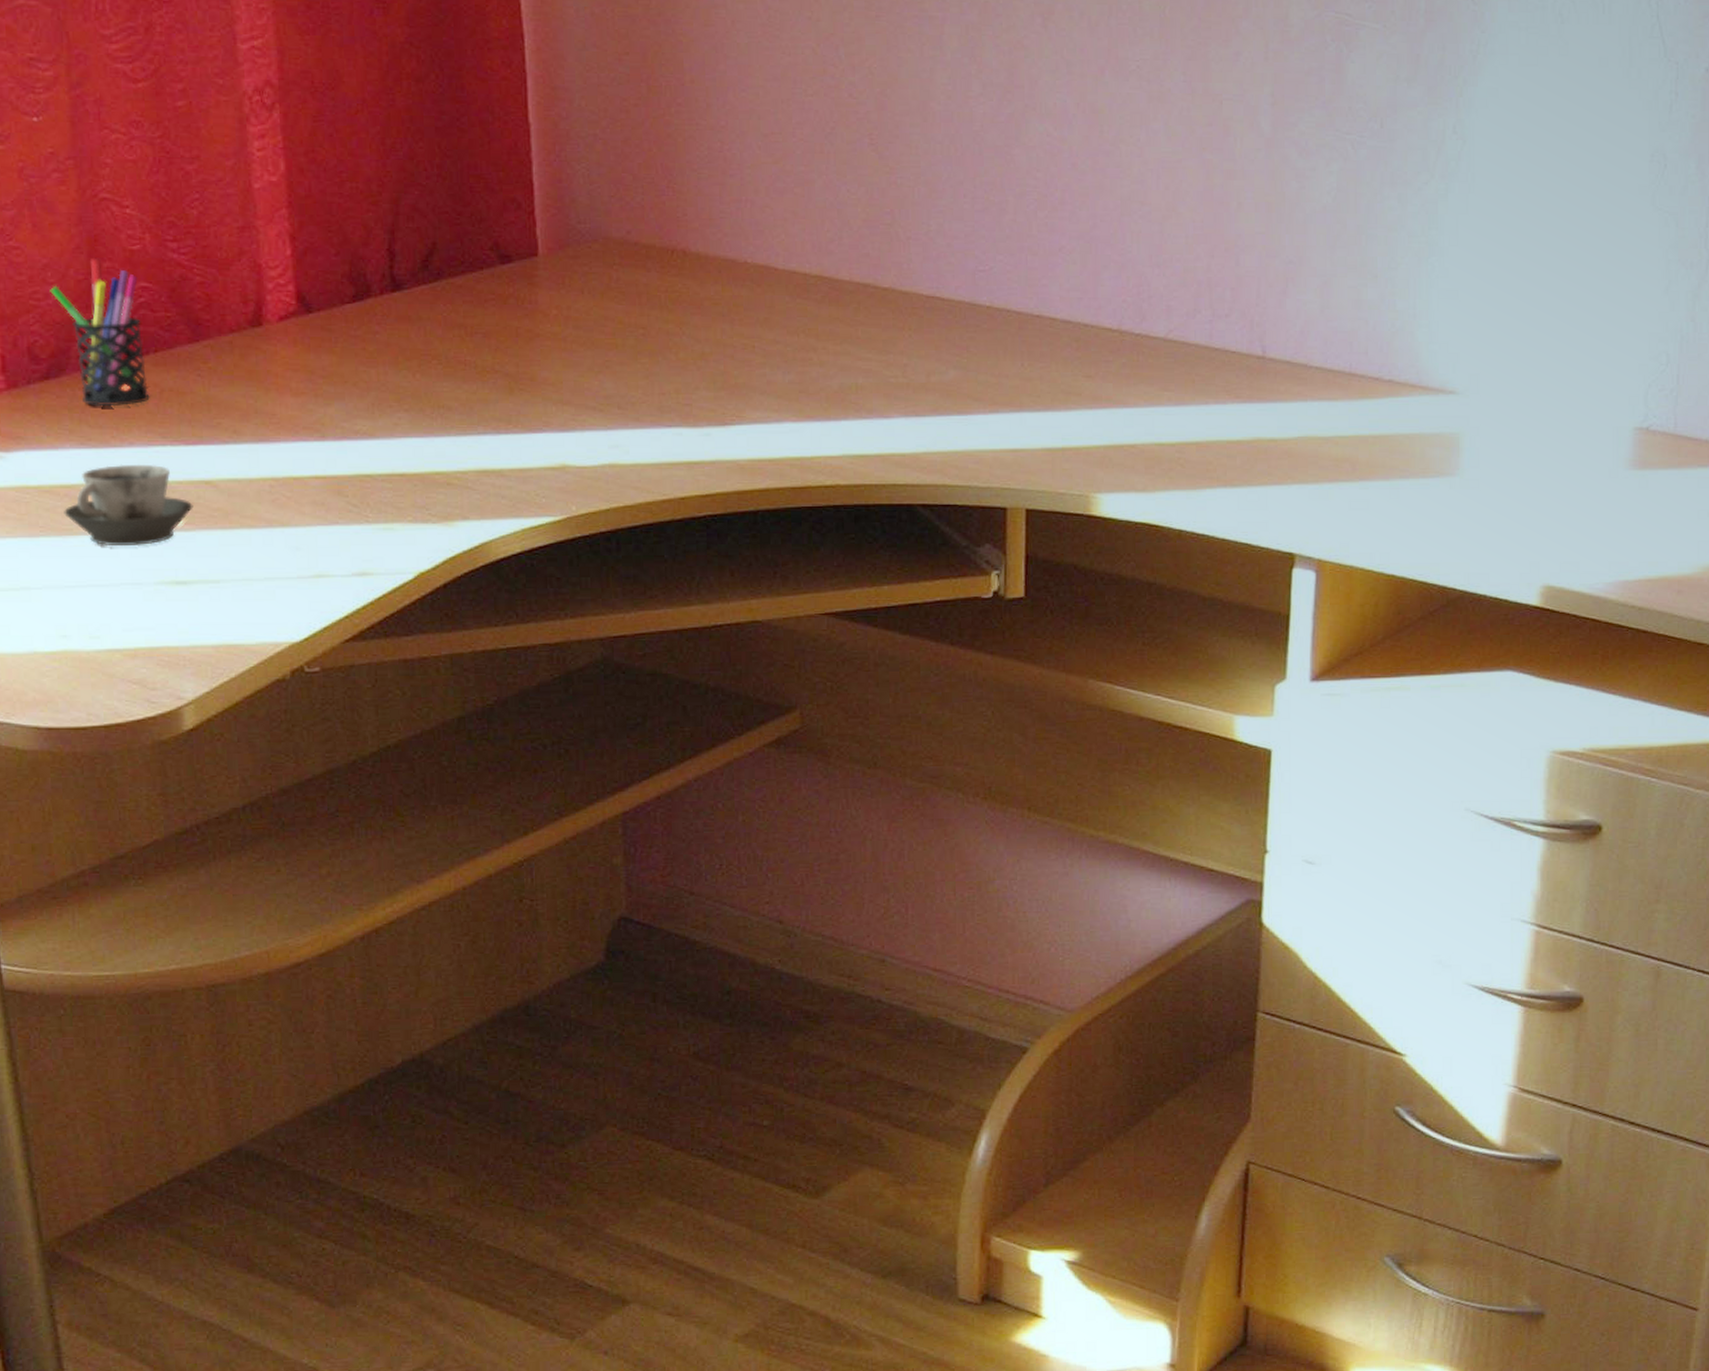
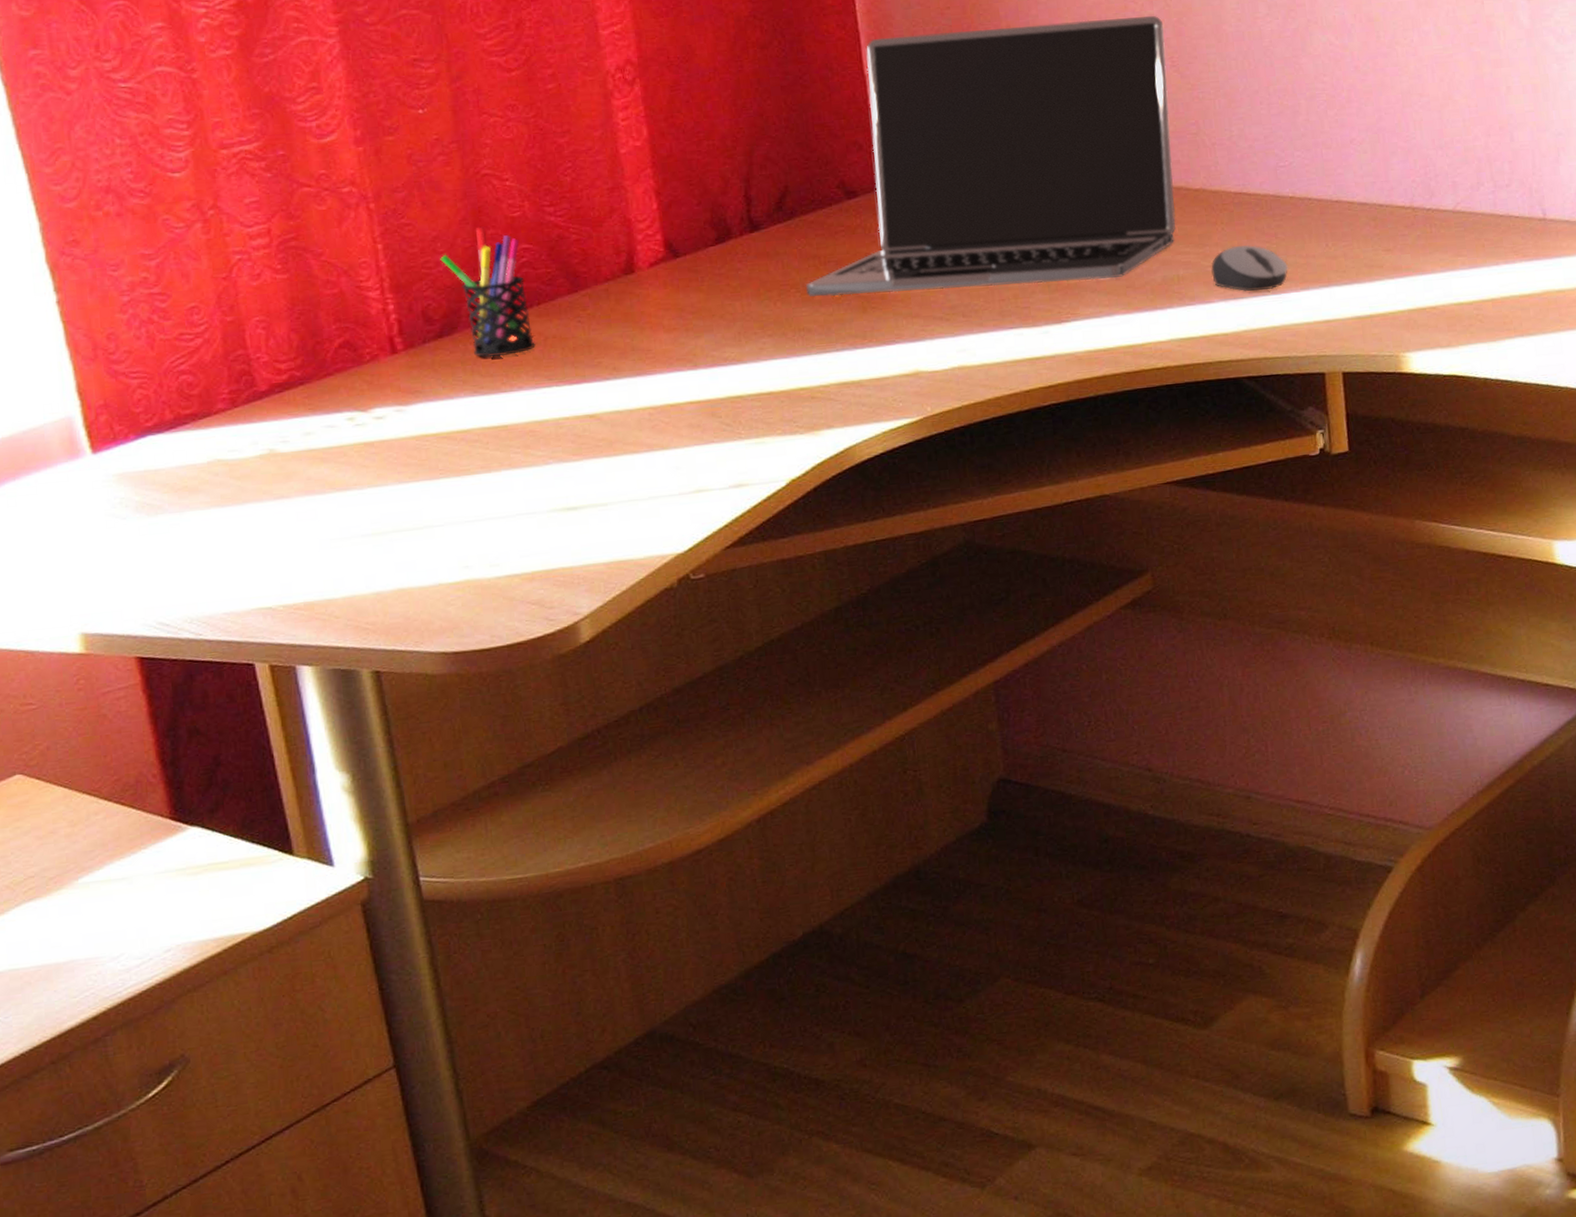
cup: present [64,464,193,547] -> none [461,405,580,481]
laptop: none [448,81,865,381] -> present [805,15,1176,297]
computer mouse: none [893,356,979,410] -> present [1211,244,1289,292]

